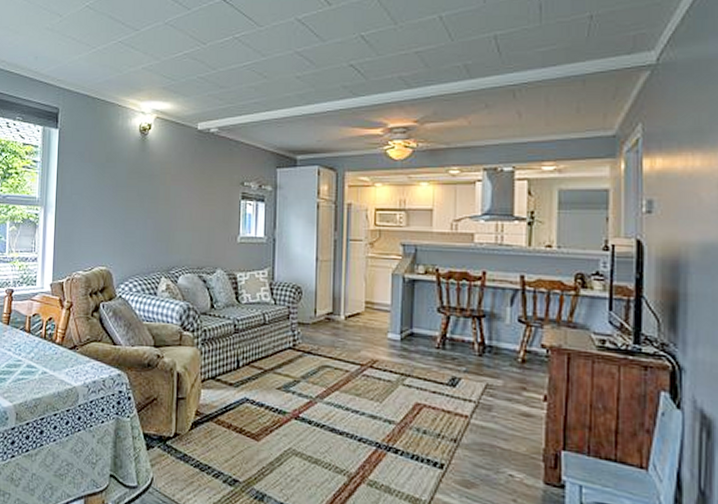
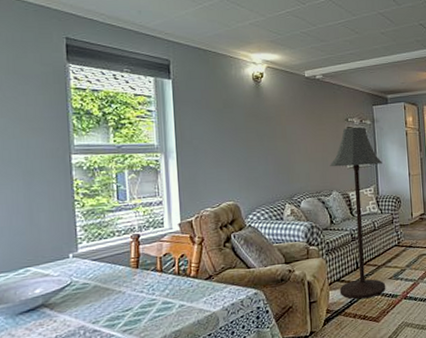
floor lamp: none [213,194,282,408] -> present [330,127,386,300]

